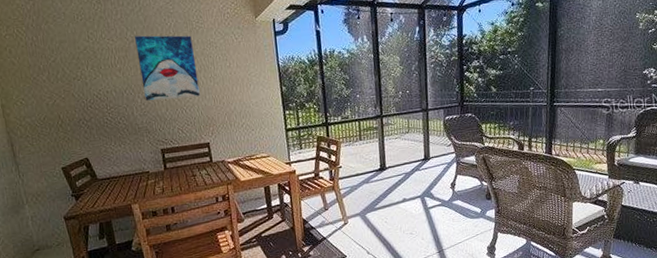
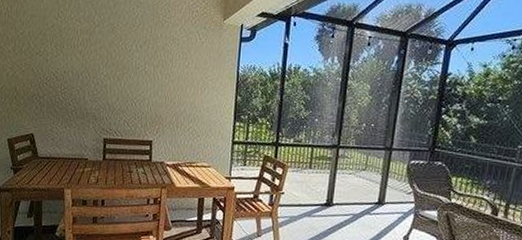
wall art: present [135,35,200,101] -> none [99,21,156,92]

